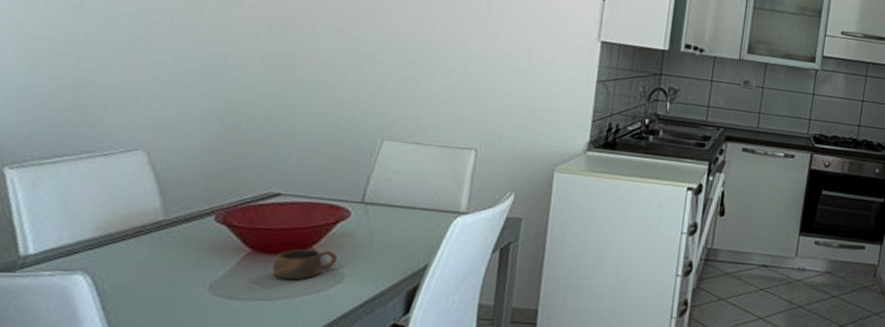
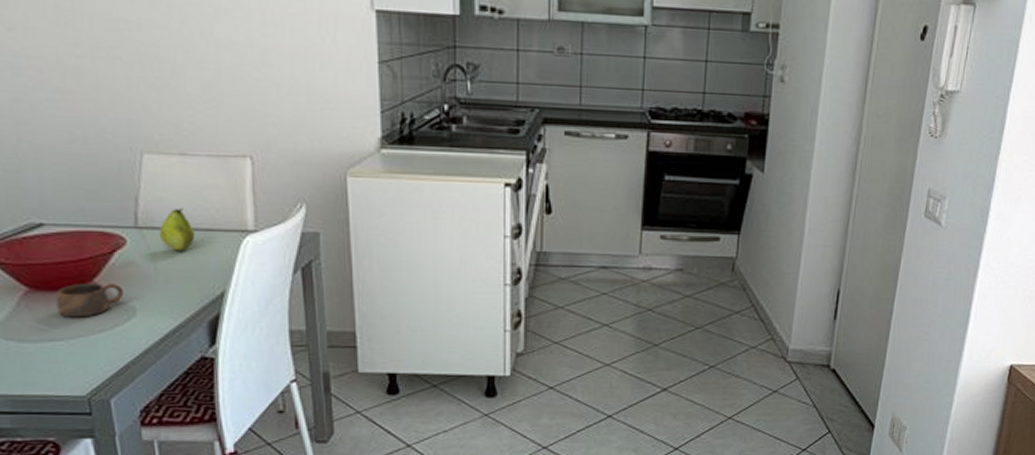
fruit: none [380,188,414,226] -> present [158,207,196,251]

